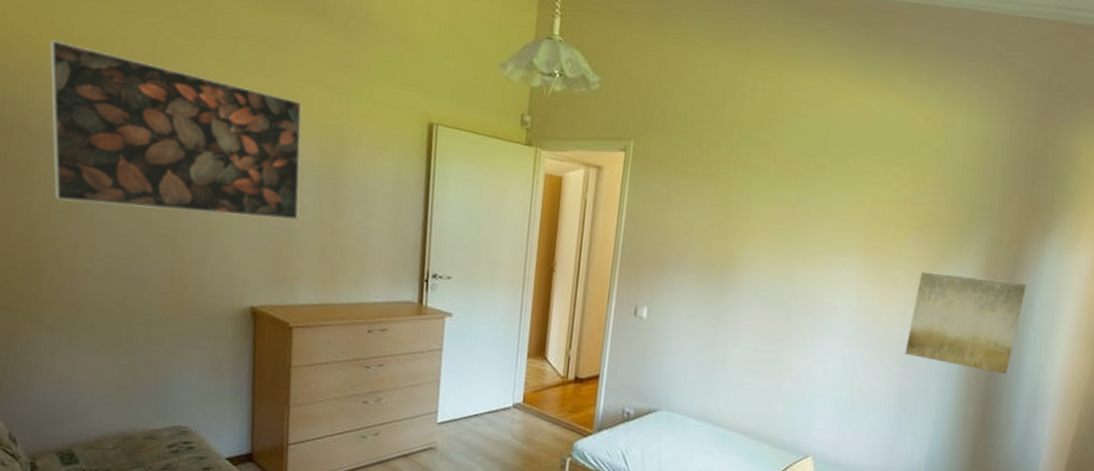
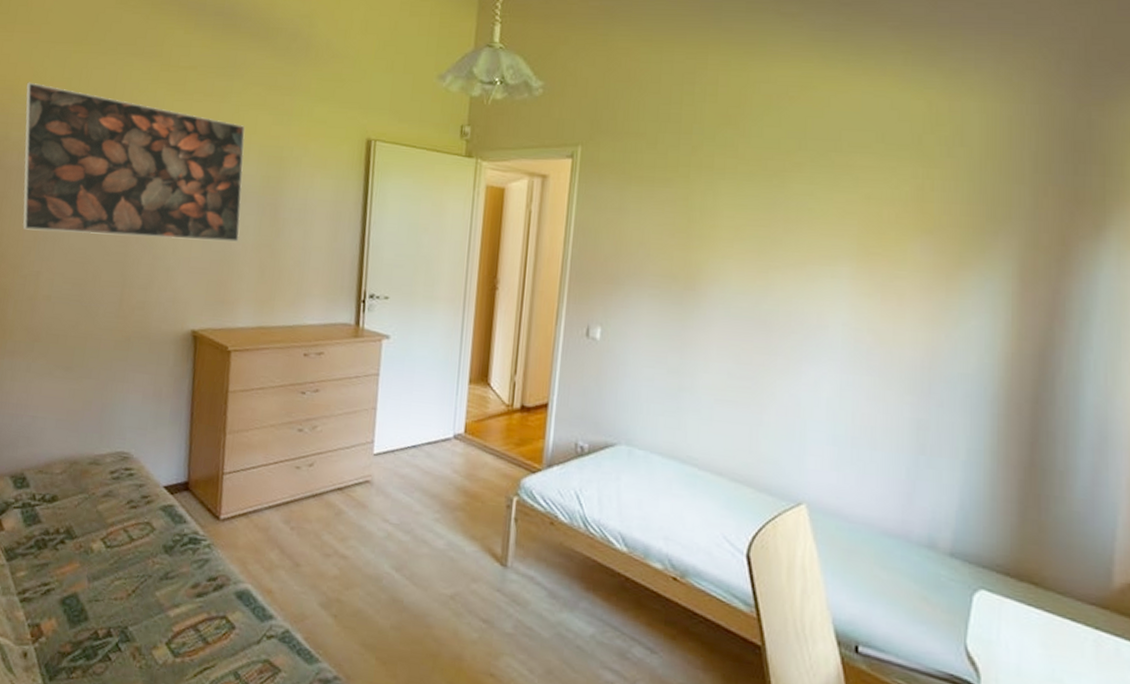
wall art: present [905,271,1026,375] -> none [919,281,1078,408]

